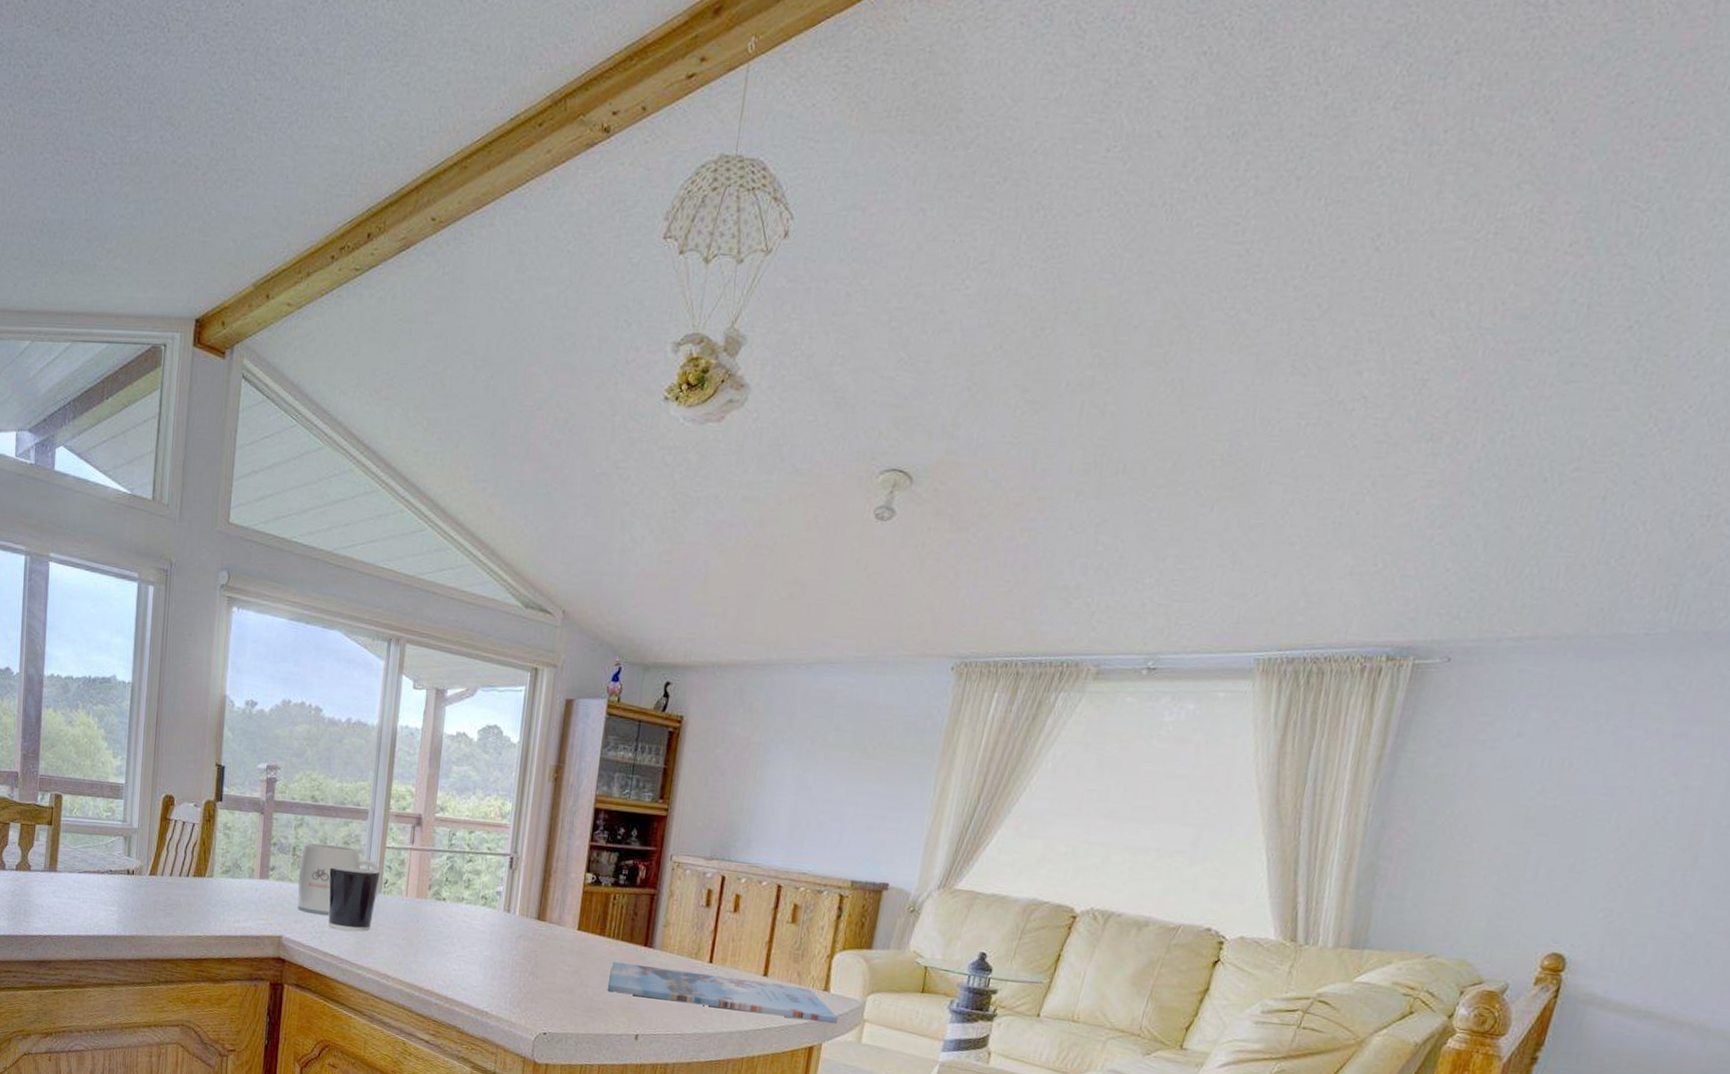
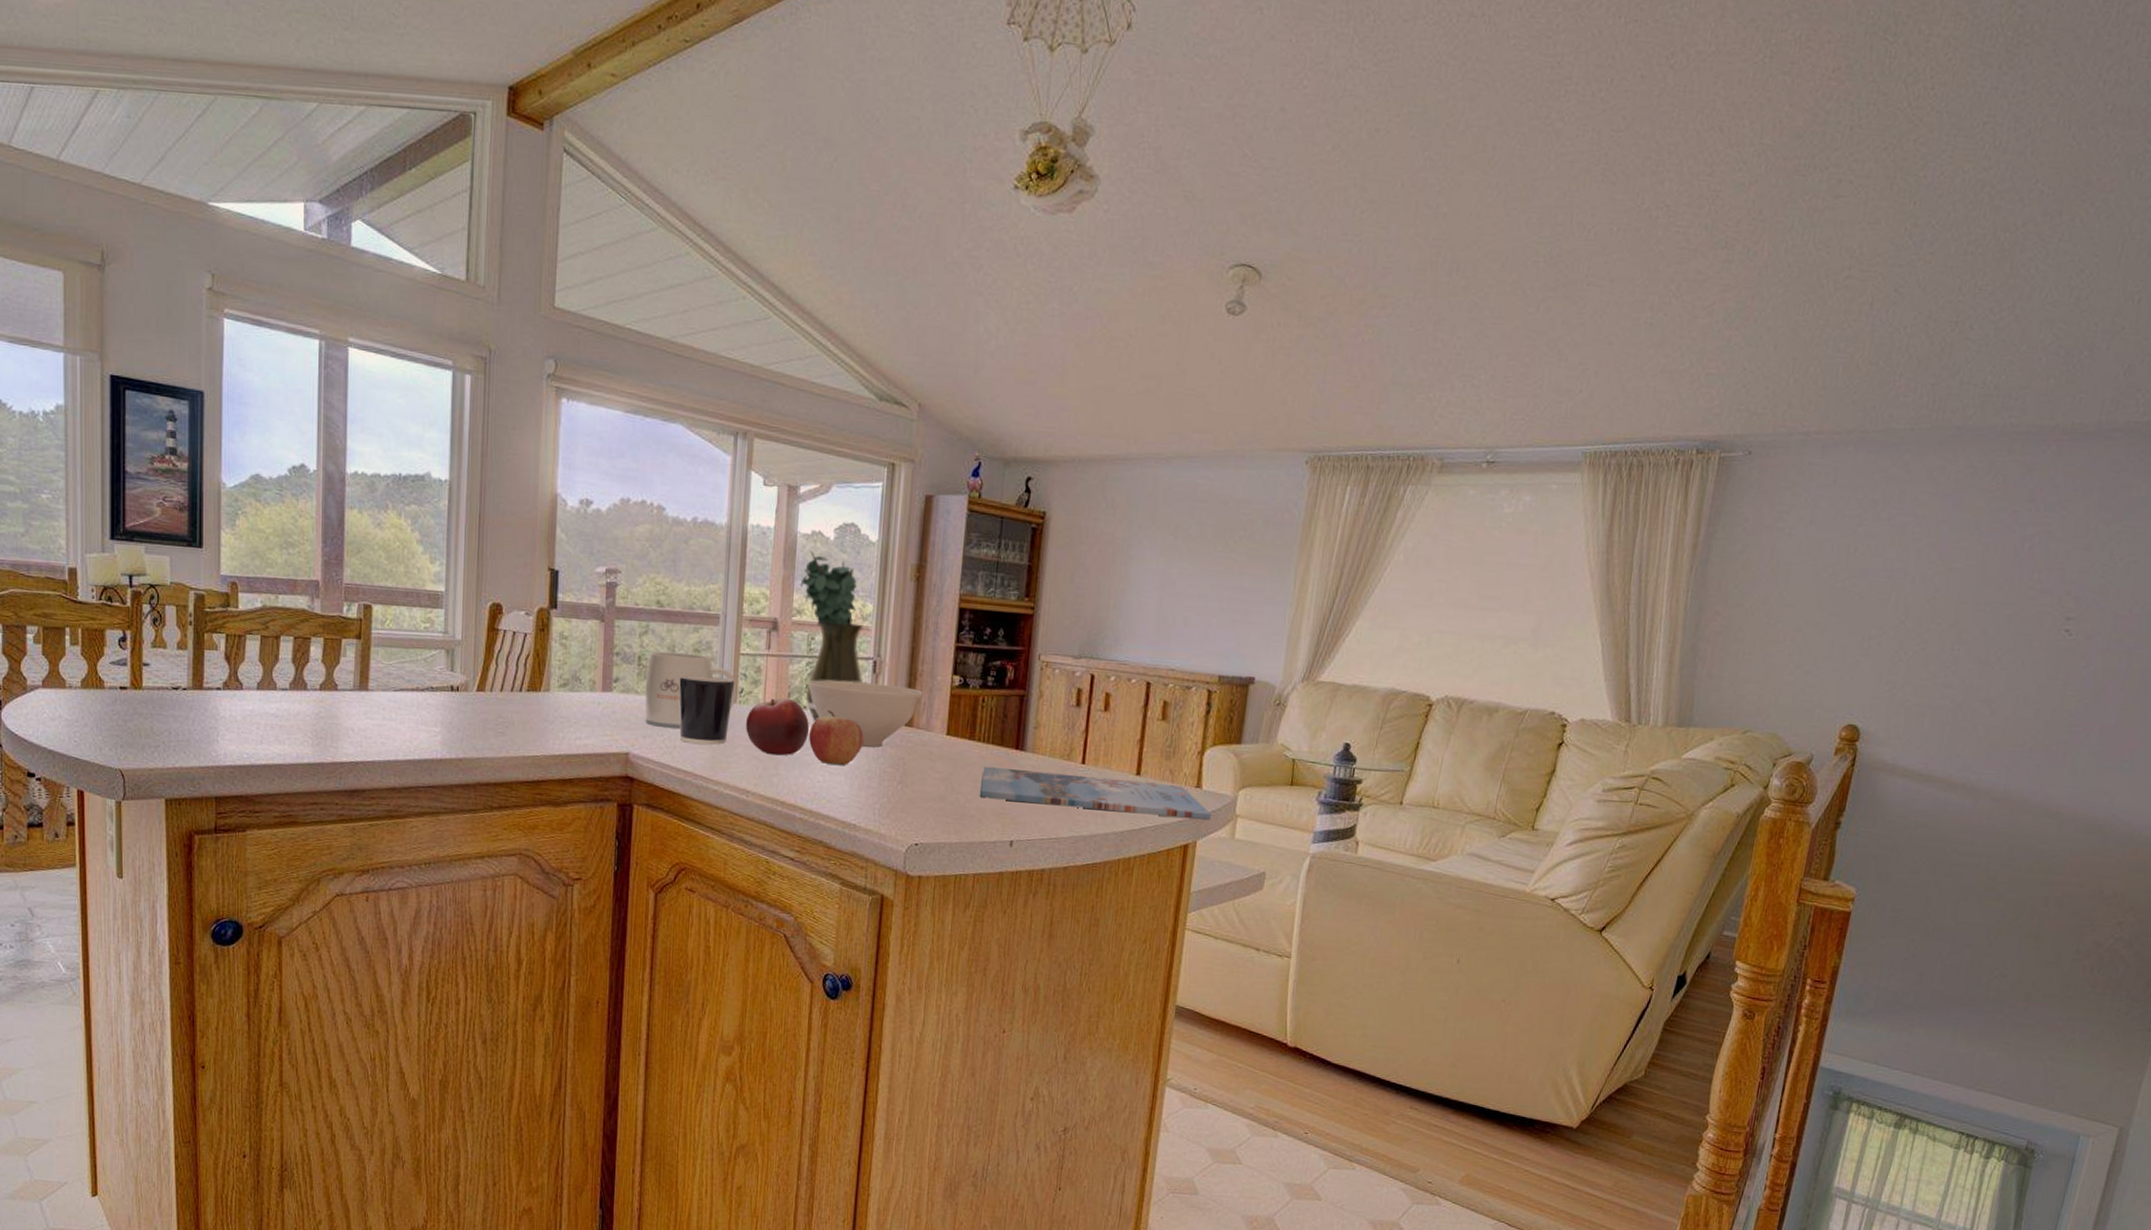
fruit: none [388,889,448,944] -> present [745,698,810,756]
vase: none [443,751,502,913] -> present [800,550,863,722]
bowl: none [447,873,557,940] -> present [807,680,923,748]
fruit: none [447,902,499,955] -> present [809,709,864,765]

